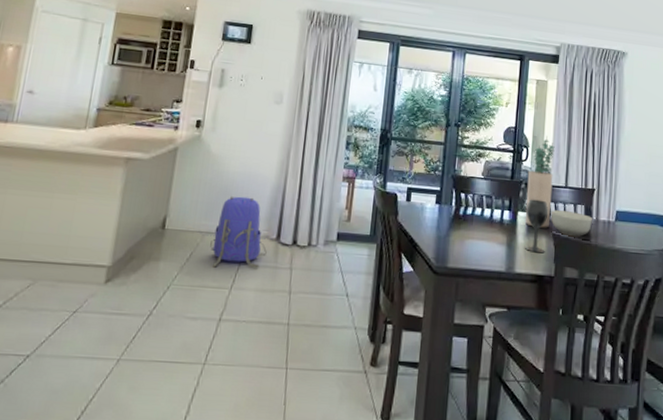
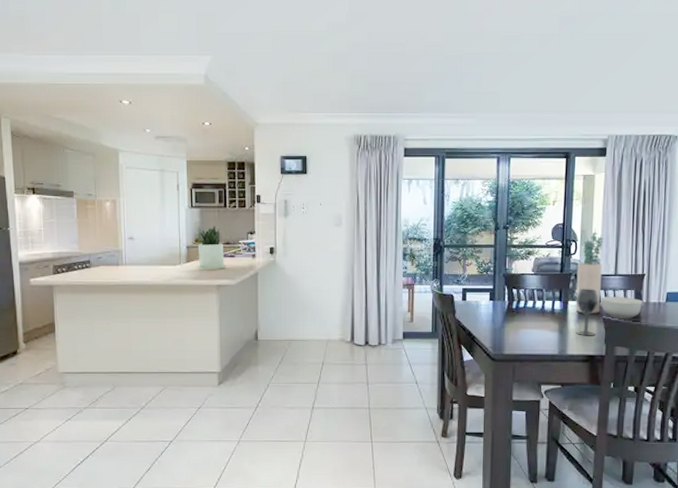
planter: none [105,87,143,140] -> present [197,226,227,270]
backpack: present [210,195,267,269] -> none [297,308,344,368]

